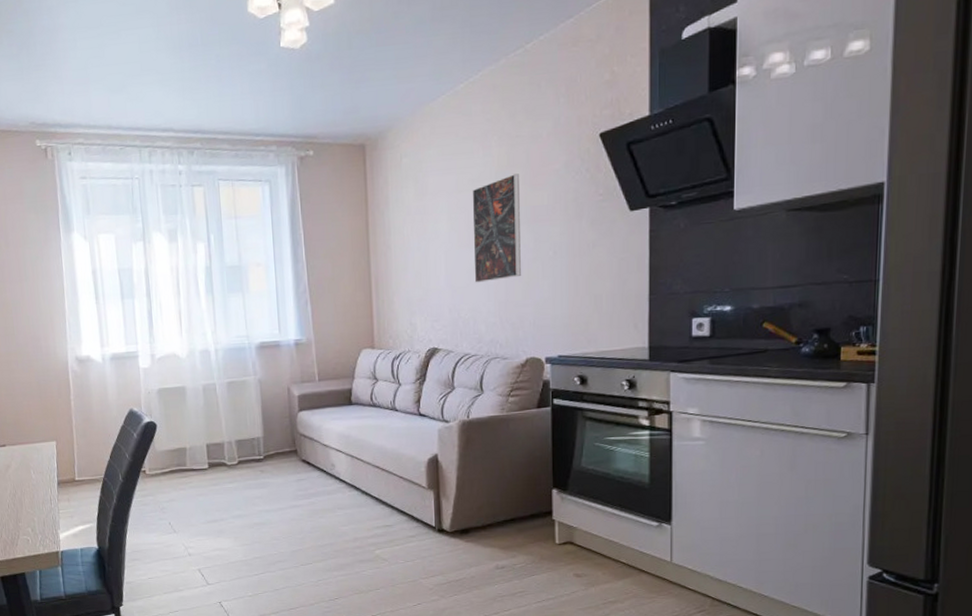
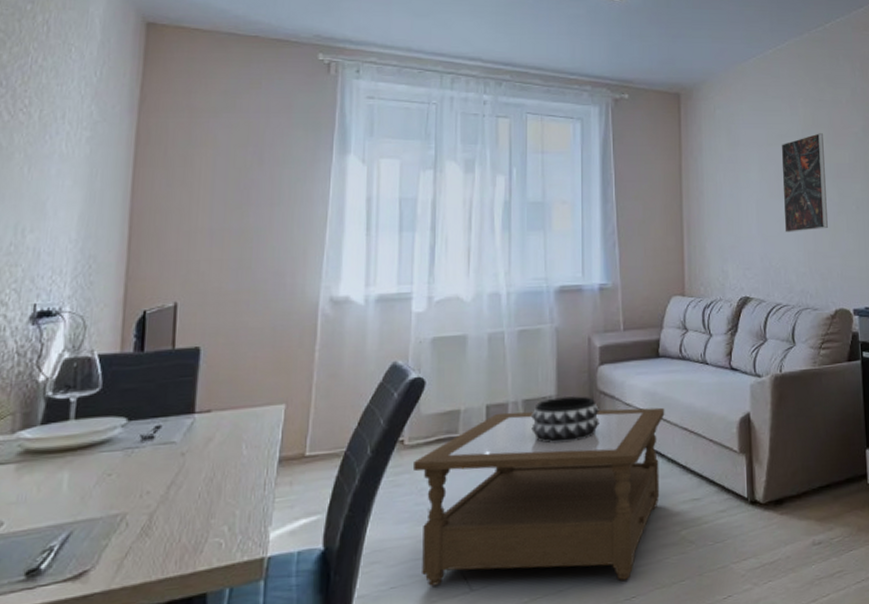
coffee table: none [155,448,359,585] -> present [414,407,665,586]
decorative bowl: none [244,437,301,476] -> present [531,395,599,443]

